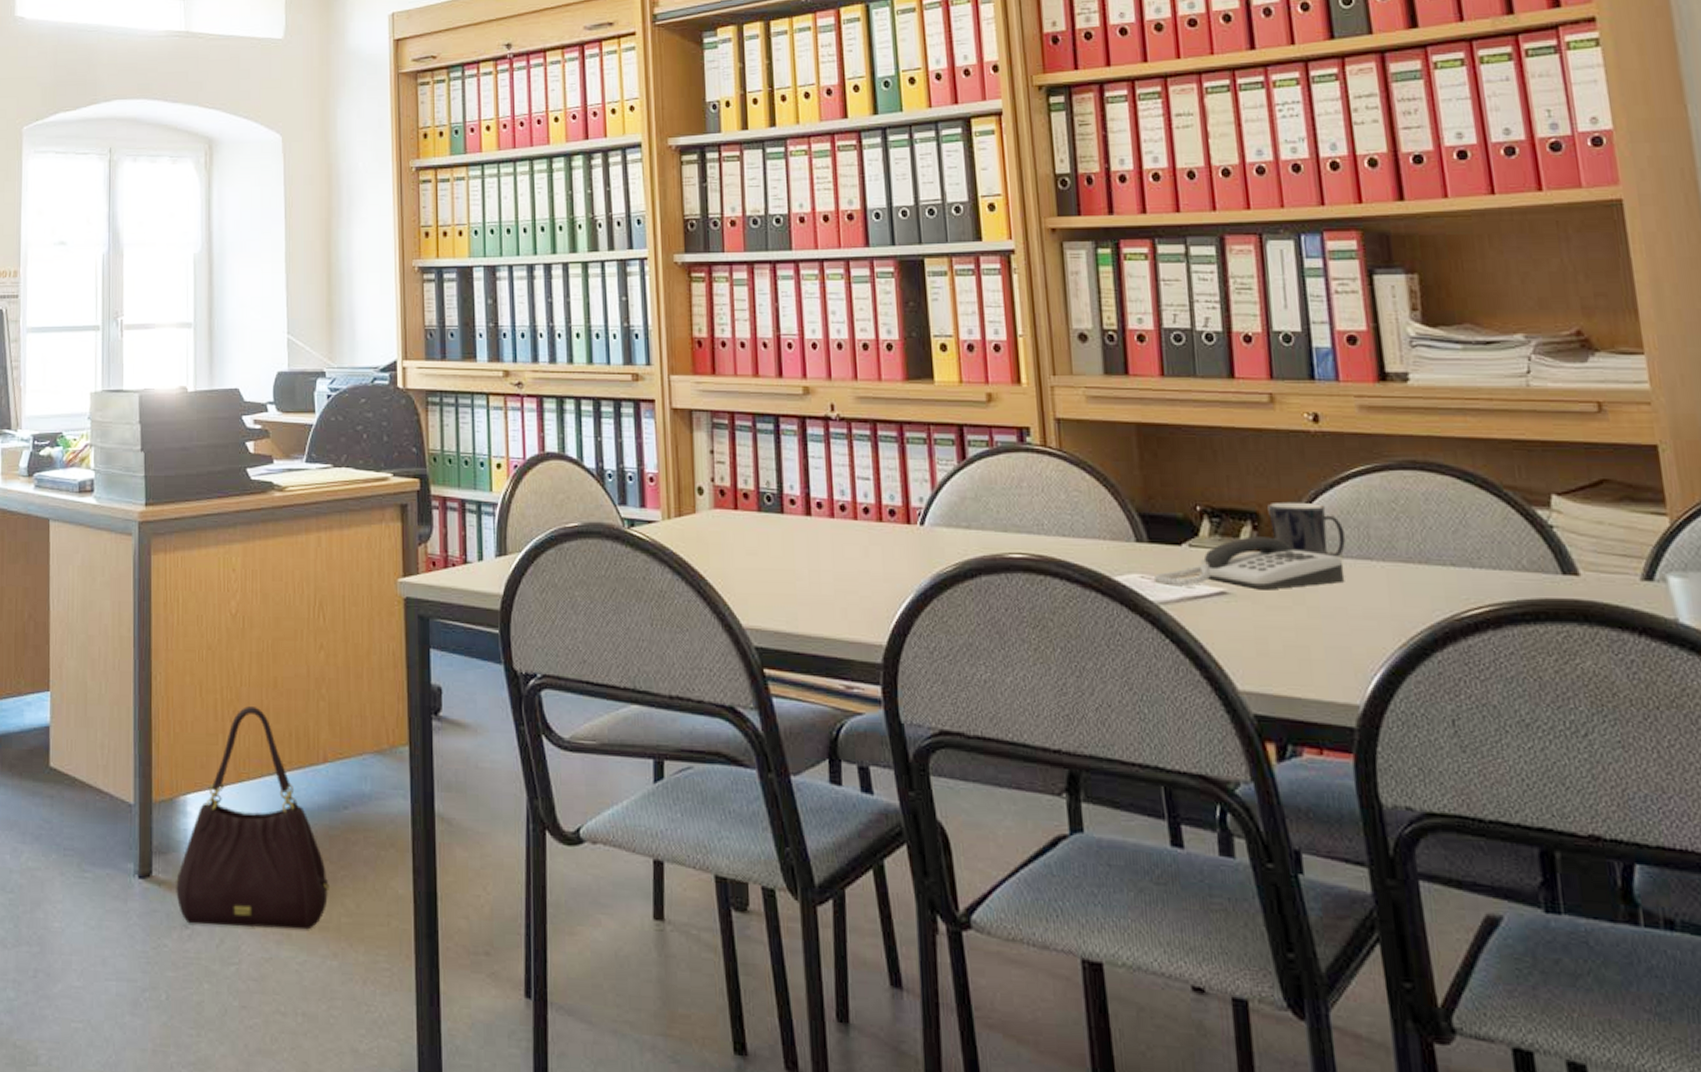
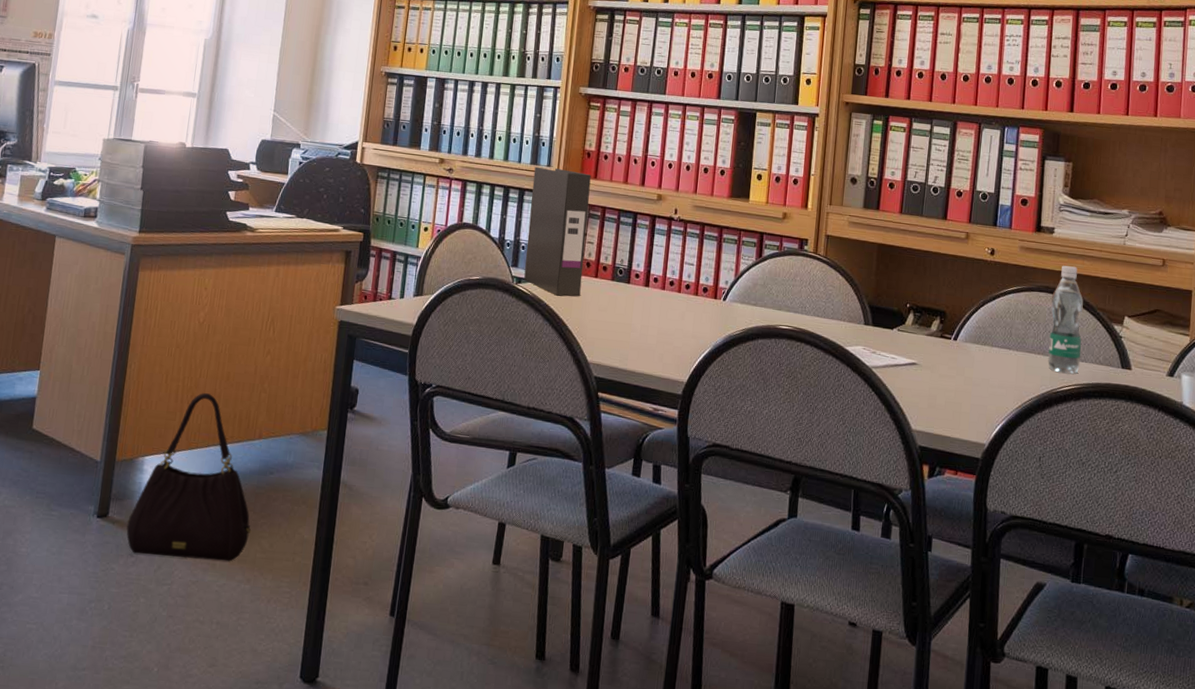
binder: none [629,367,718,540] -> present [524,166,591,297]
telephone: present [1153,536,1345,590] -> none [871,327,992,364]
mug: present [1267,501,1346,557] -> none [951,306,997,346]
bottle: none [1424,427,1492,590] -> present [1048,265,1084,375]

